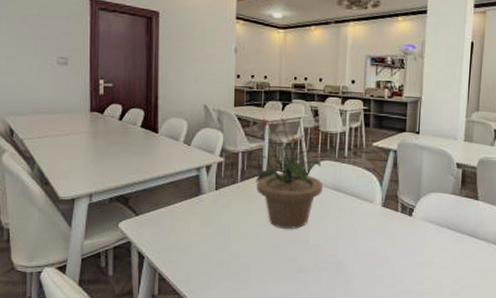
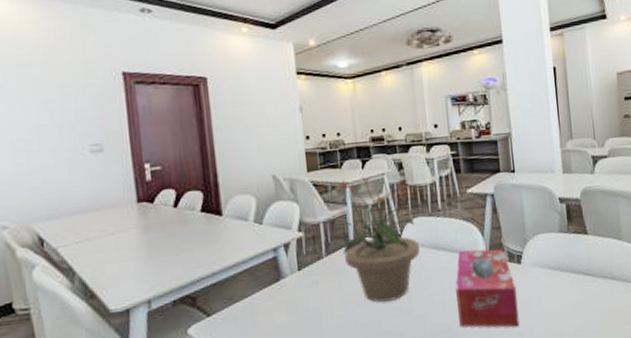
tissue box: none [348,195,404,271] -> present [456,249,520,328]

